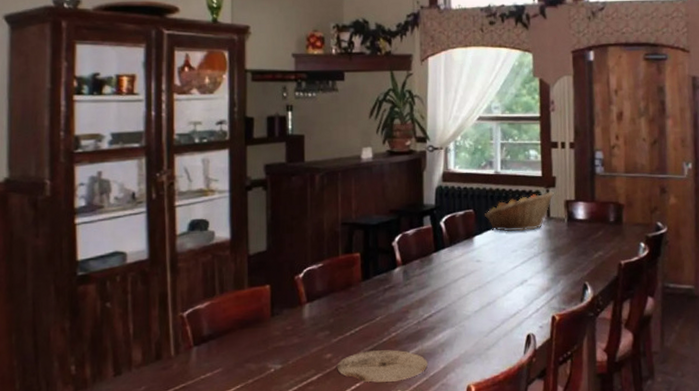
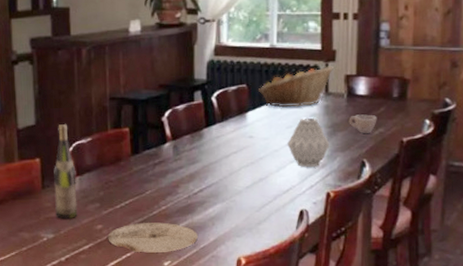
wine bottle: none [284,249,307,348] -> present [54,123,78,219]
vase: none [513,241,553,291] -> present [287,117,330,168]
cup: none [570,238,596,257] -> present [349,114,377,133]

